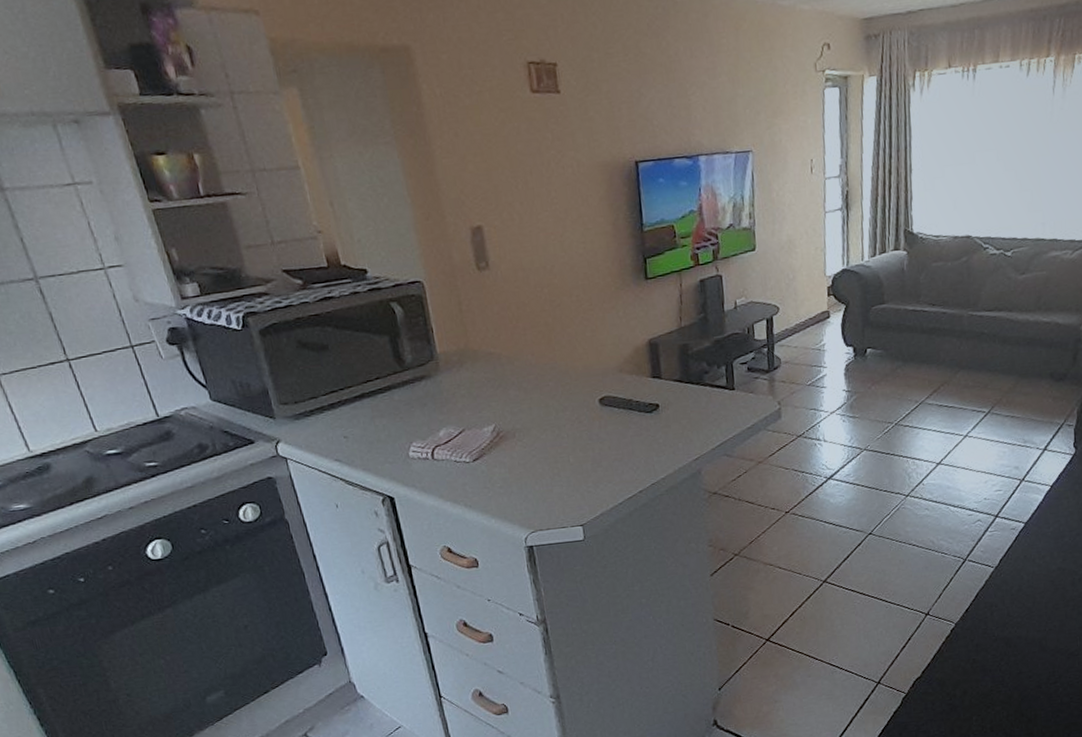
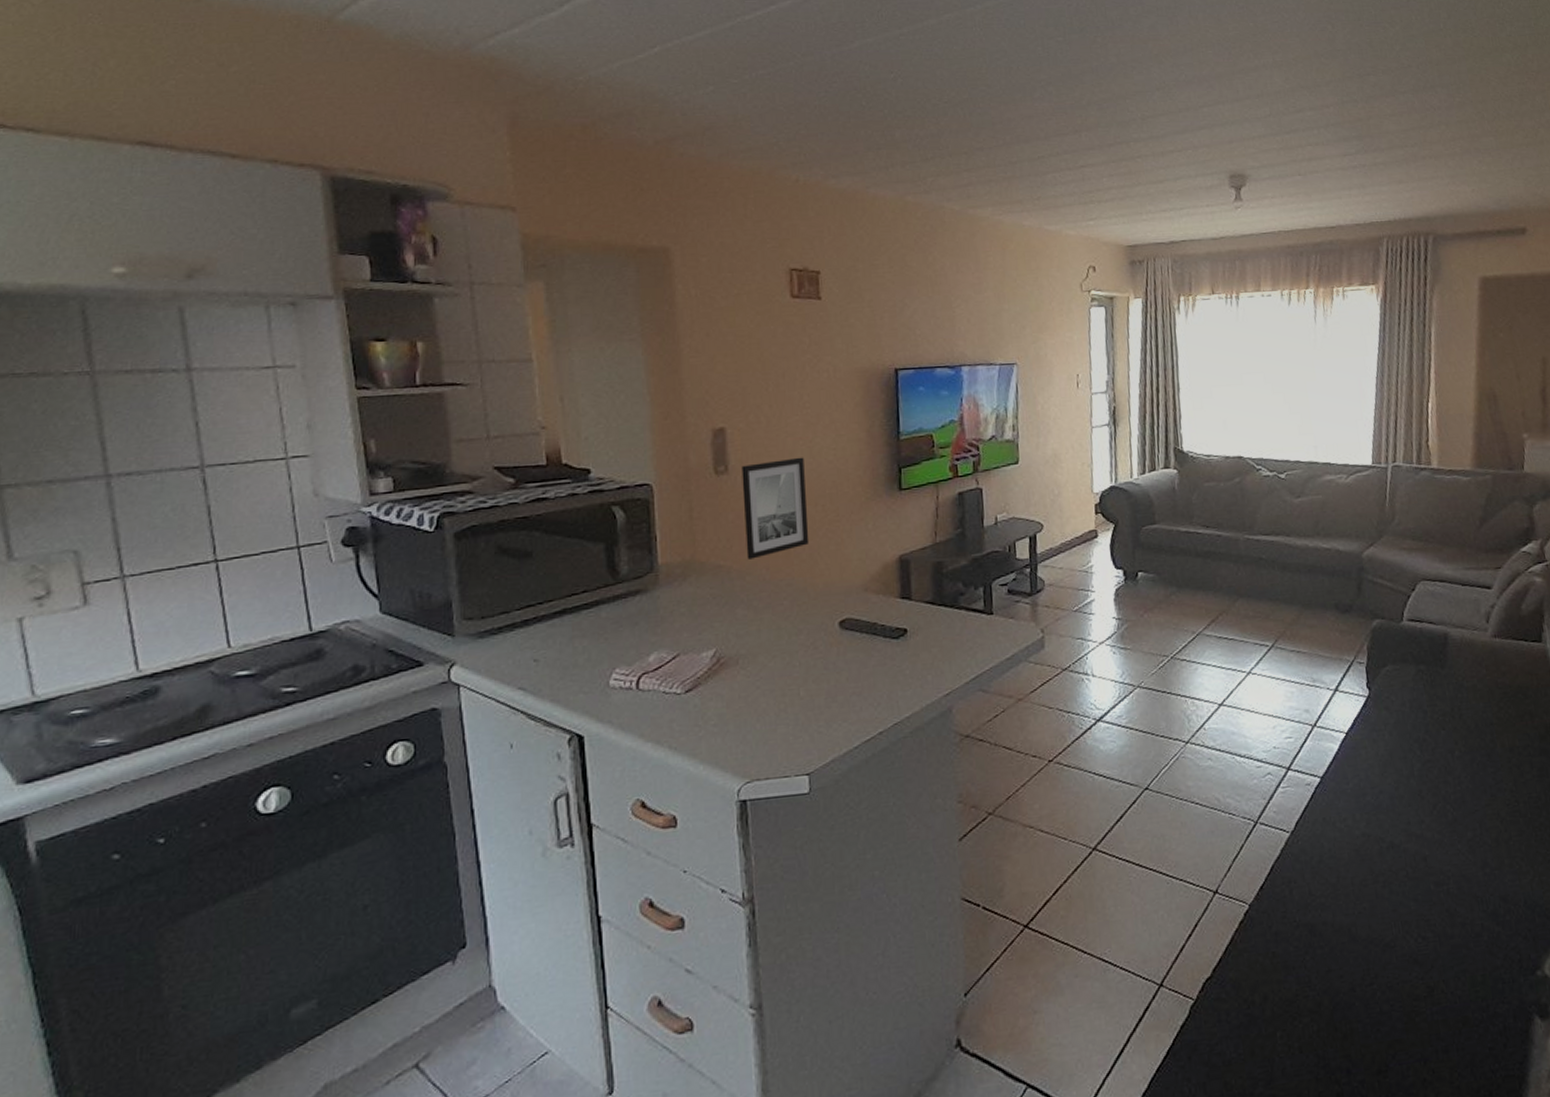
wall art: none [500,251,568,347] -> present [741,457,810,559]

